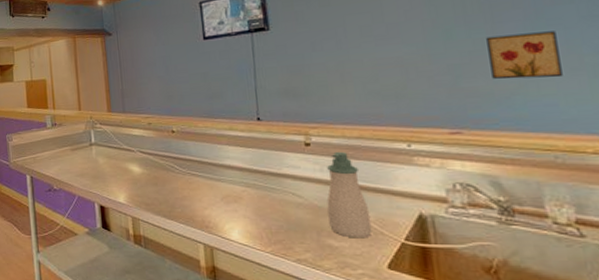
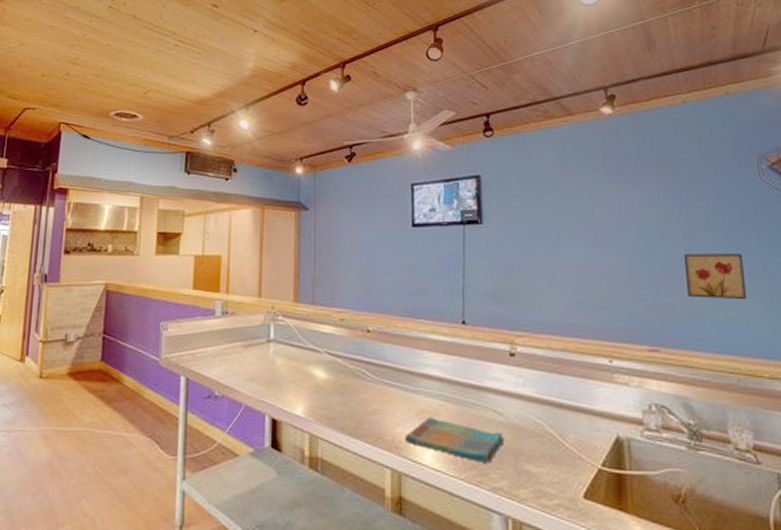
dish towel: none [213,201,306,239] -> present [404,417,505,463]
soap bottle: present [326,151,372,239] -> none [527,364,571,464]

